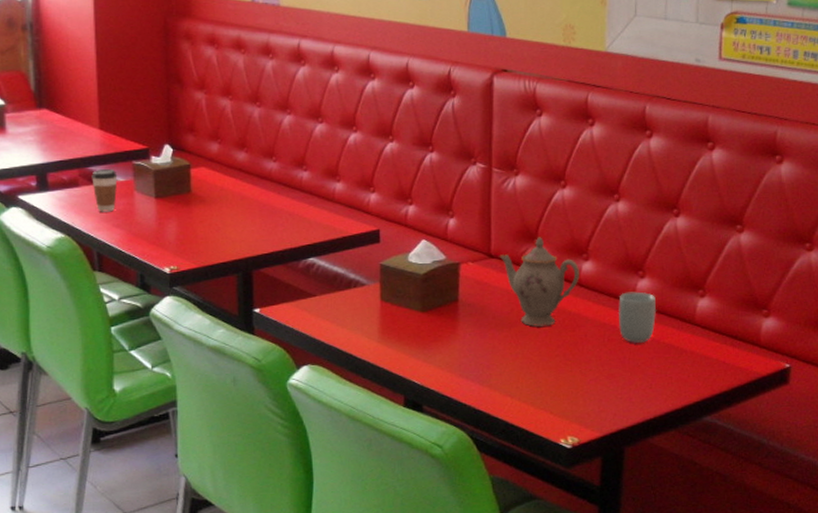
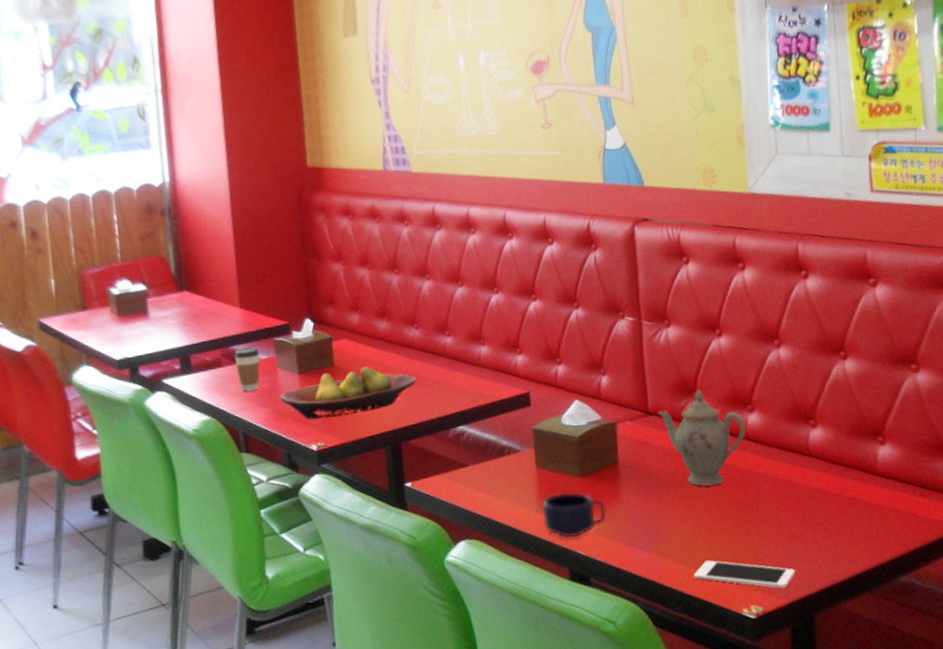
fruit bowl: none [136,194,272,244] -> present [280,366,417,420]
mug: none [383,325,442,368] -> present [541,491,606,539]
cell phone: none [518,394,611,423] -> present [693,560,796,589]
cup: present [617,291,657,344] -> none [791,442,834,500]

